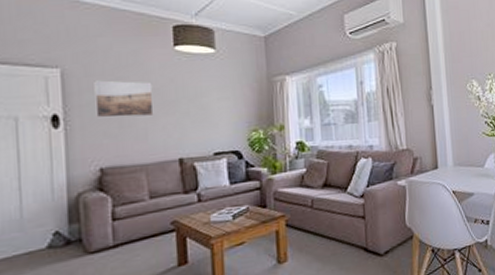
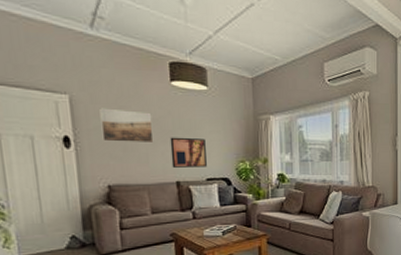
wall art: none [172,107,214,143] -> present [170,137,207,168]

